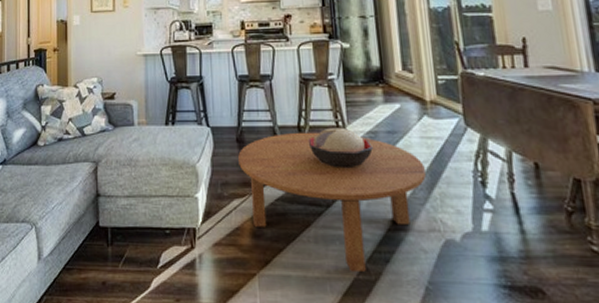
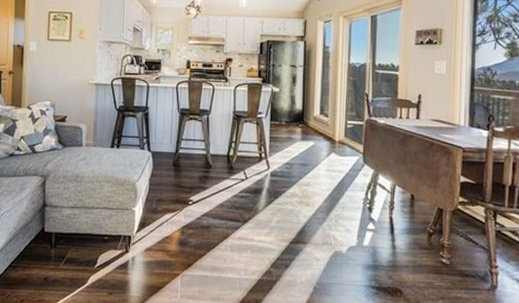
coffee table: present [238,132,426,273] -> none [173,160,327,275]
decorative bowl: present [307,127,373,169] -> none [234,158,287,193]

